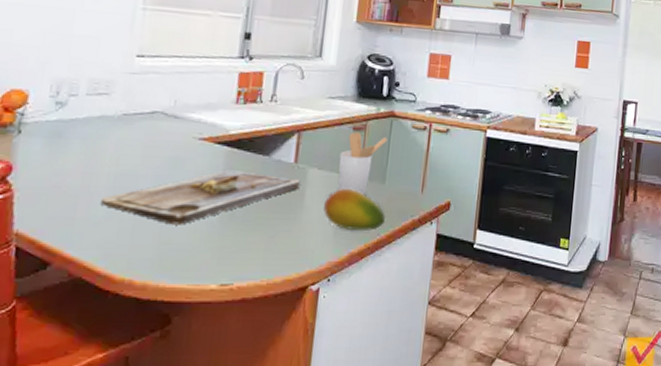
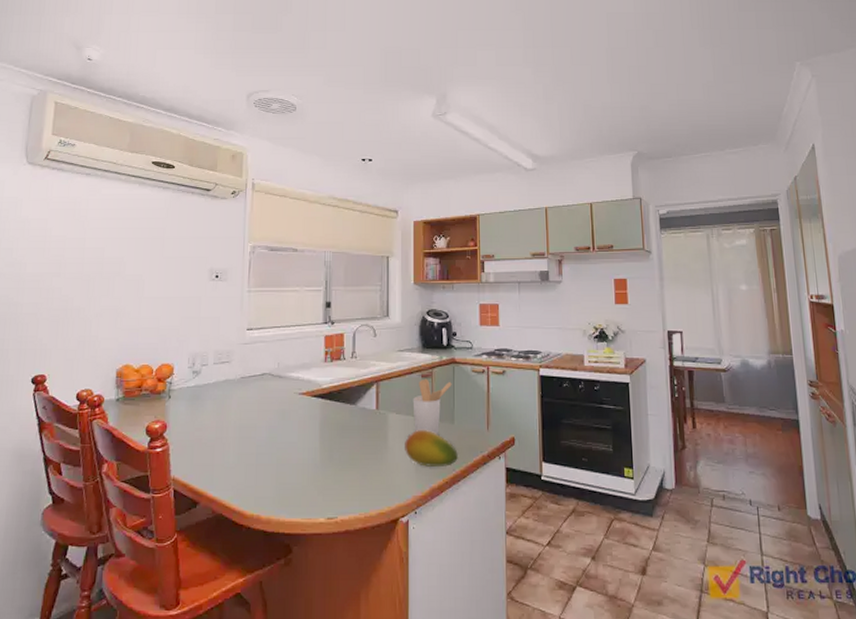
cutting board: present [100,170,301,225] -> none [230,419,383,468]

